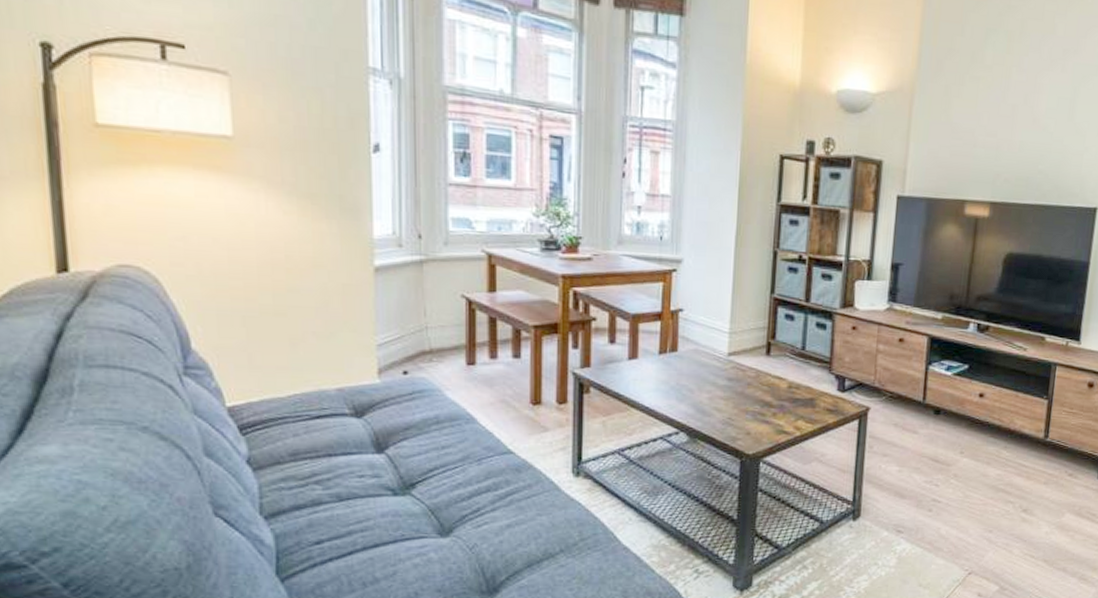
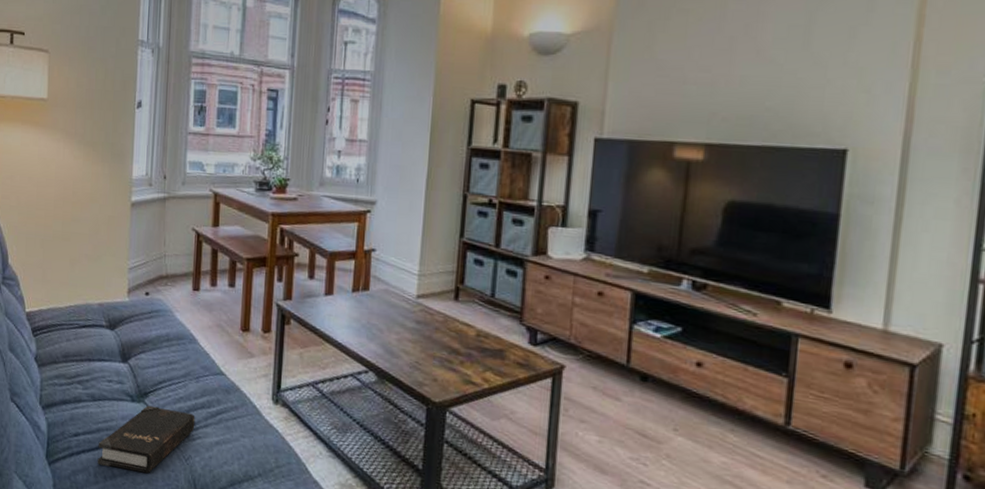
hardback book: none [351,497,479,571] -> present [97,405,195,474]

